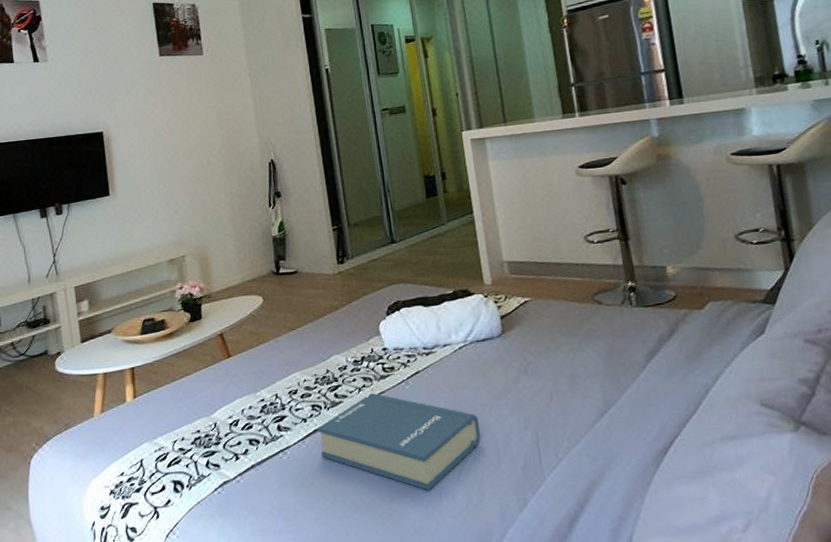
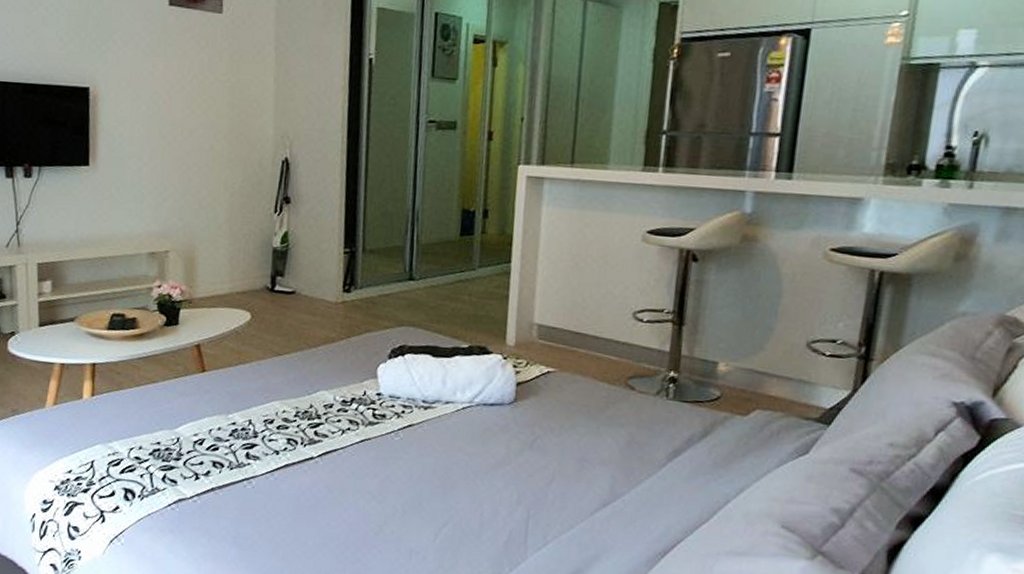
hardback book: present [318,393,481,491] -> none [289,438,468,548]

